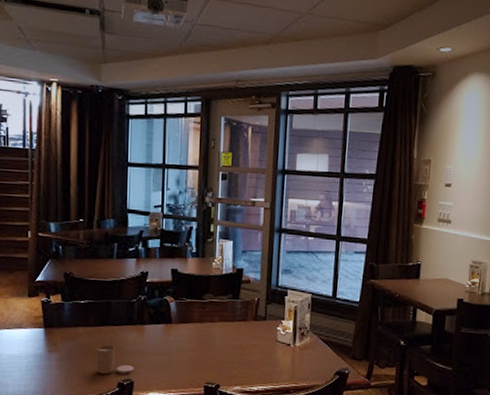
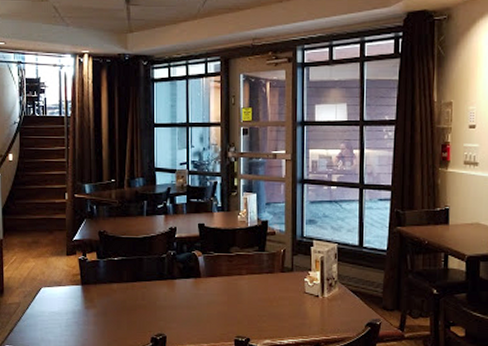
candle: present [96,345,134,374] -> none [130,300,167,329]

